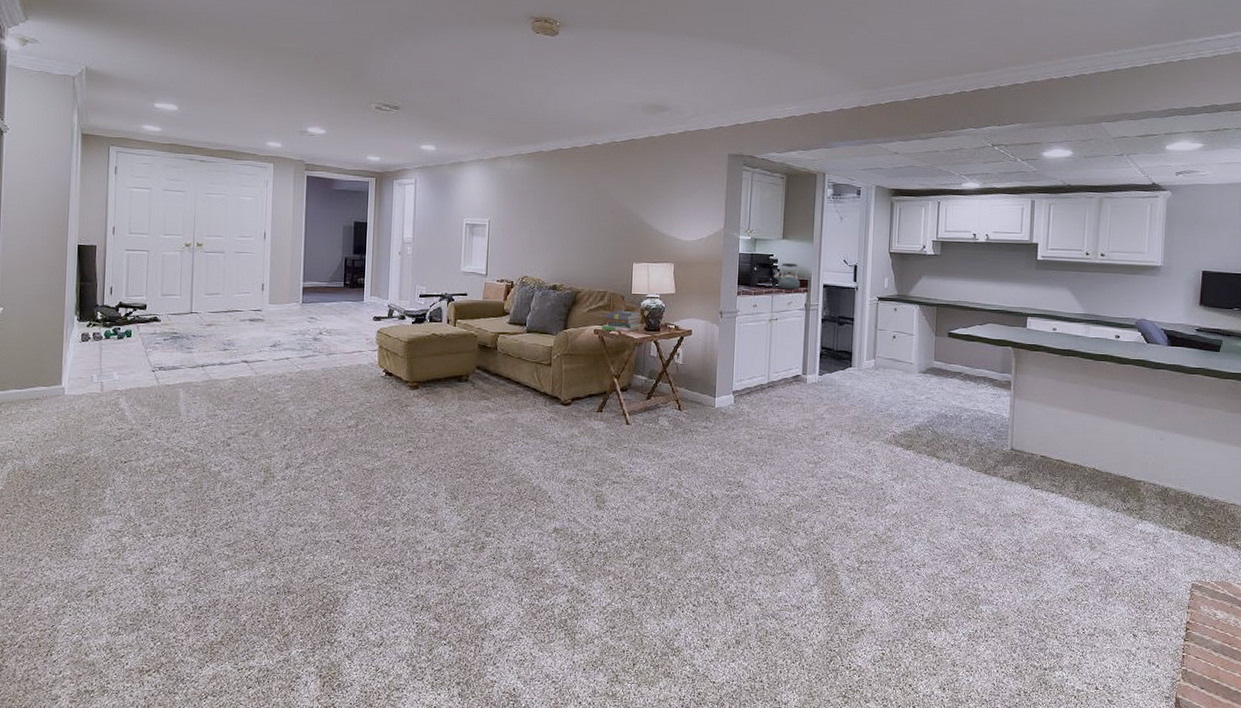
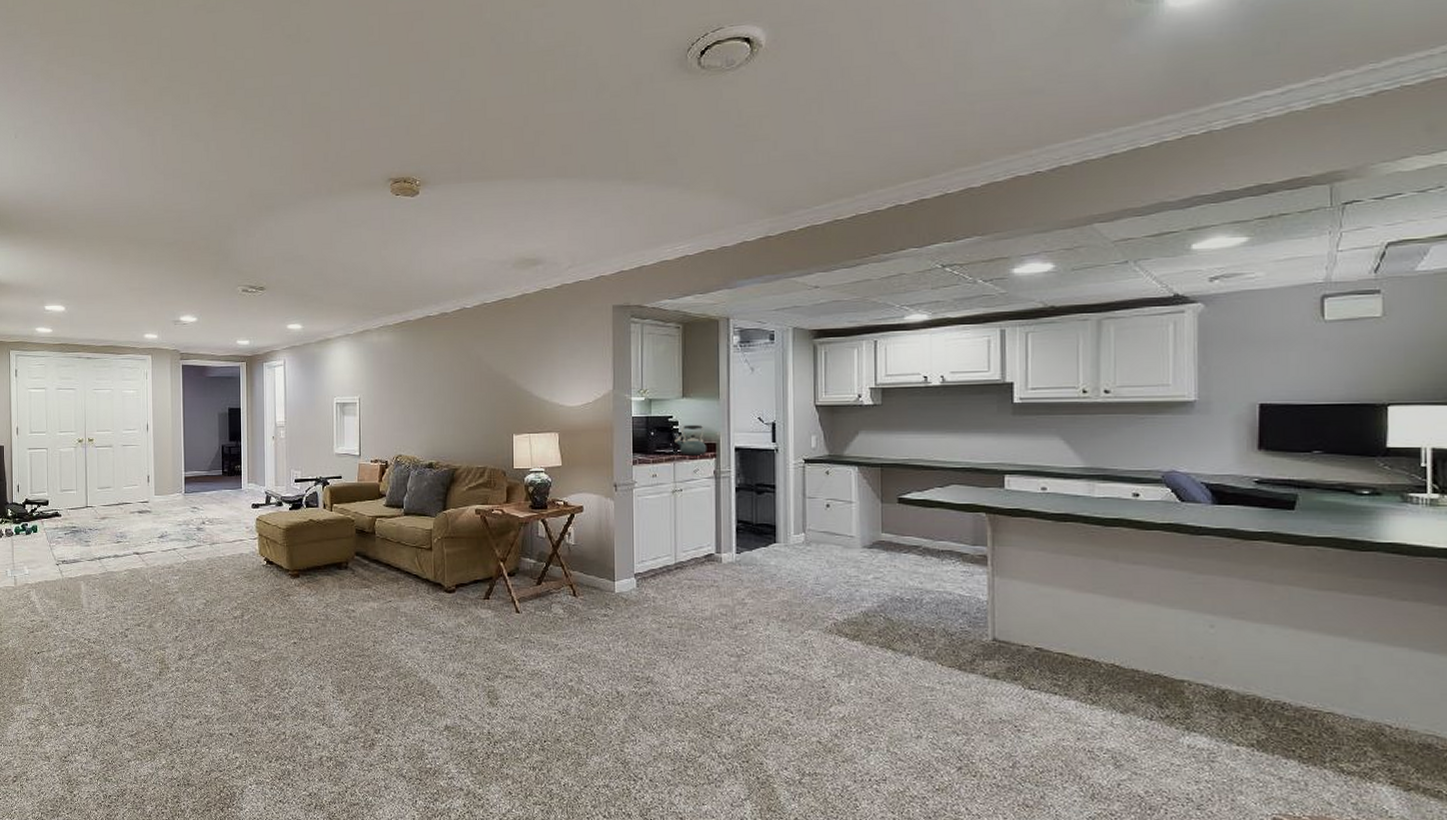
books: present [601,310,641,332] -> none [483,487,526,511]

